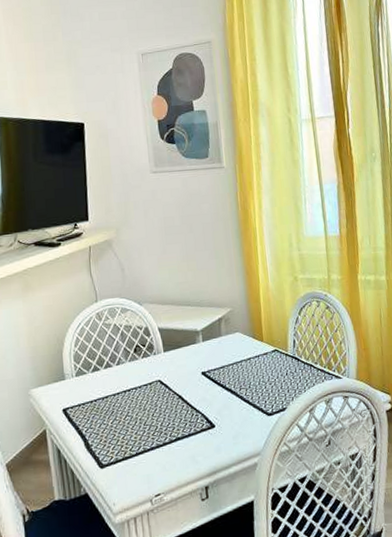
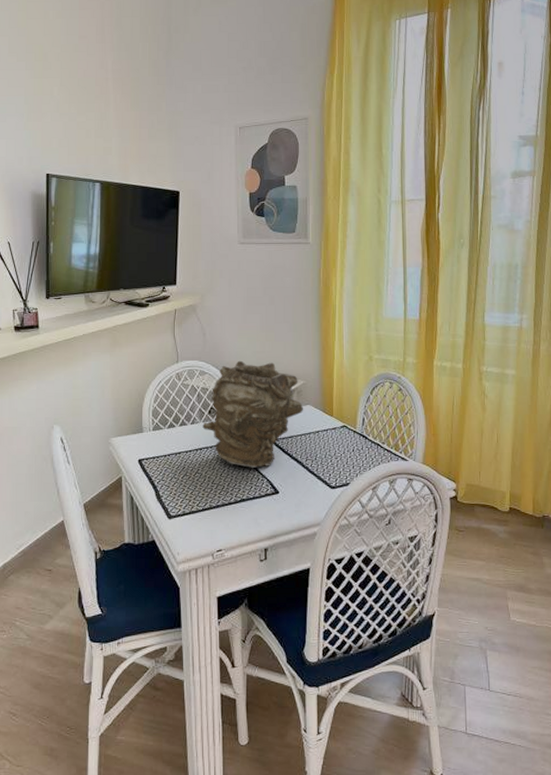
vase: none [129,292,233,404] -> present [202,360,304,468]

